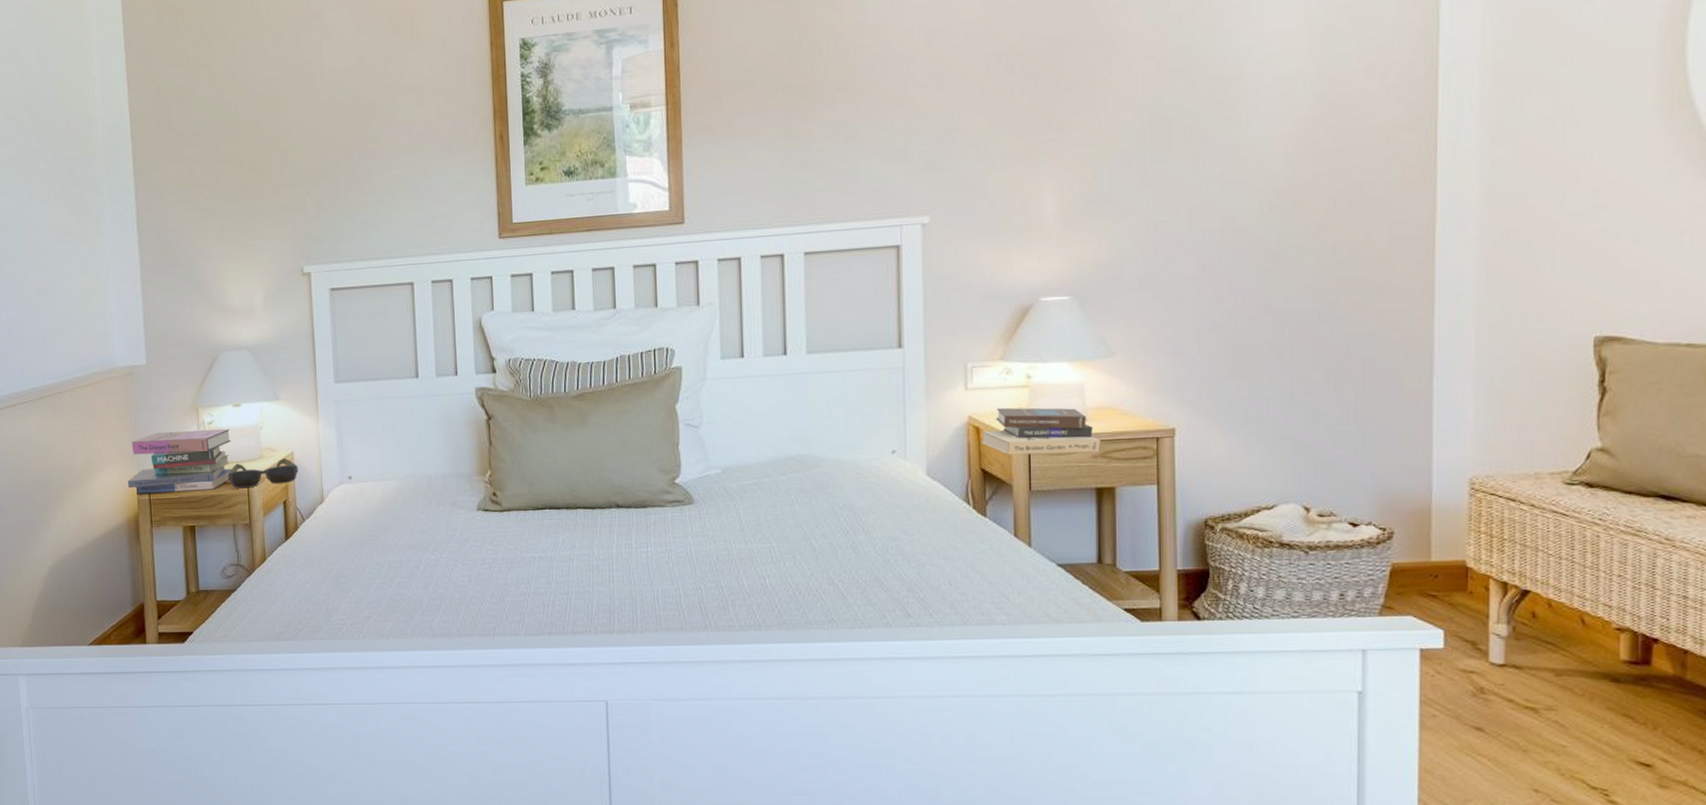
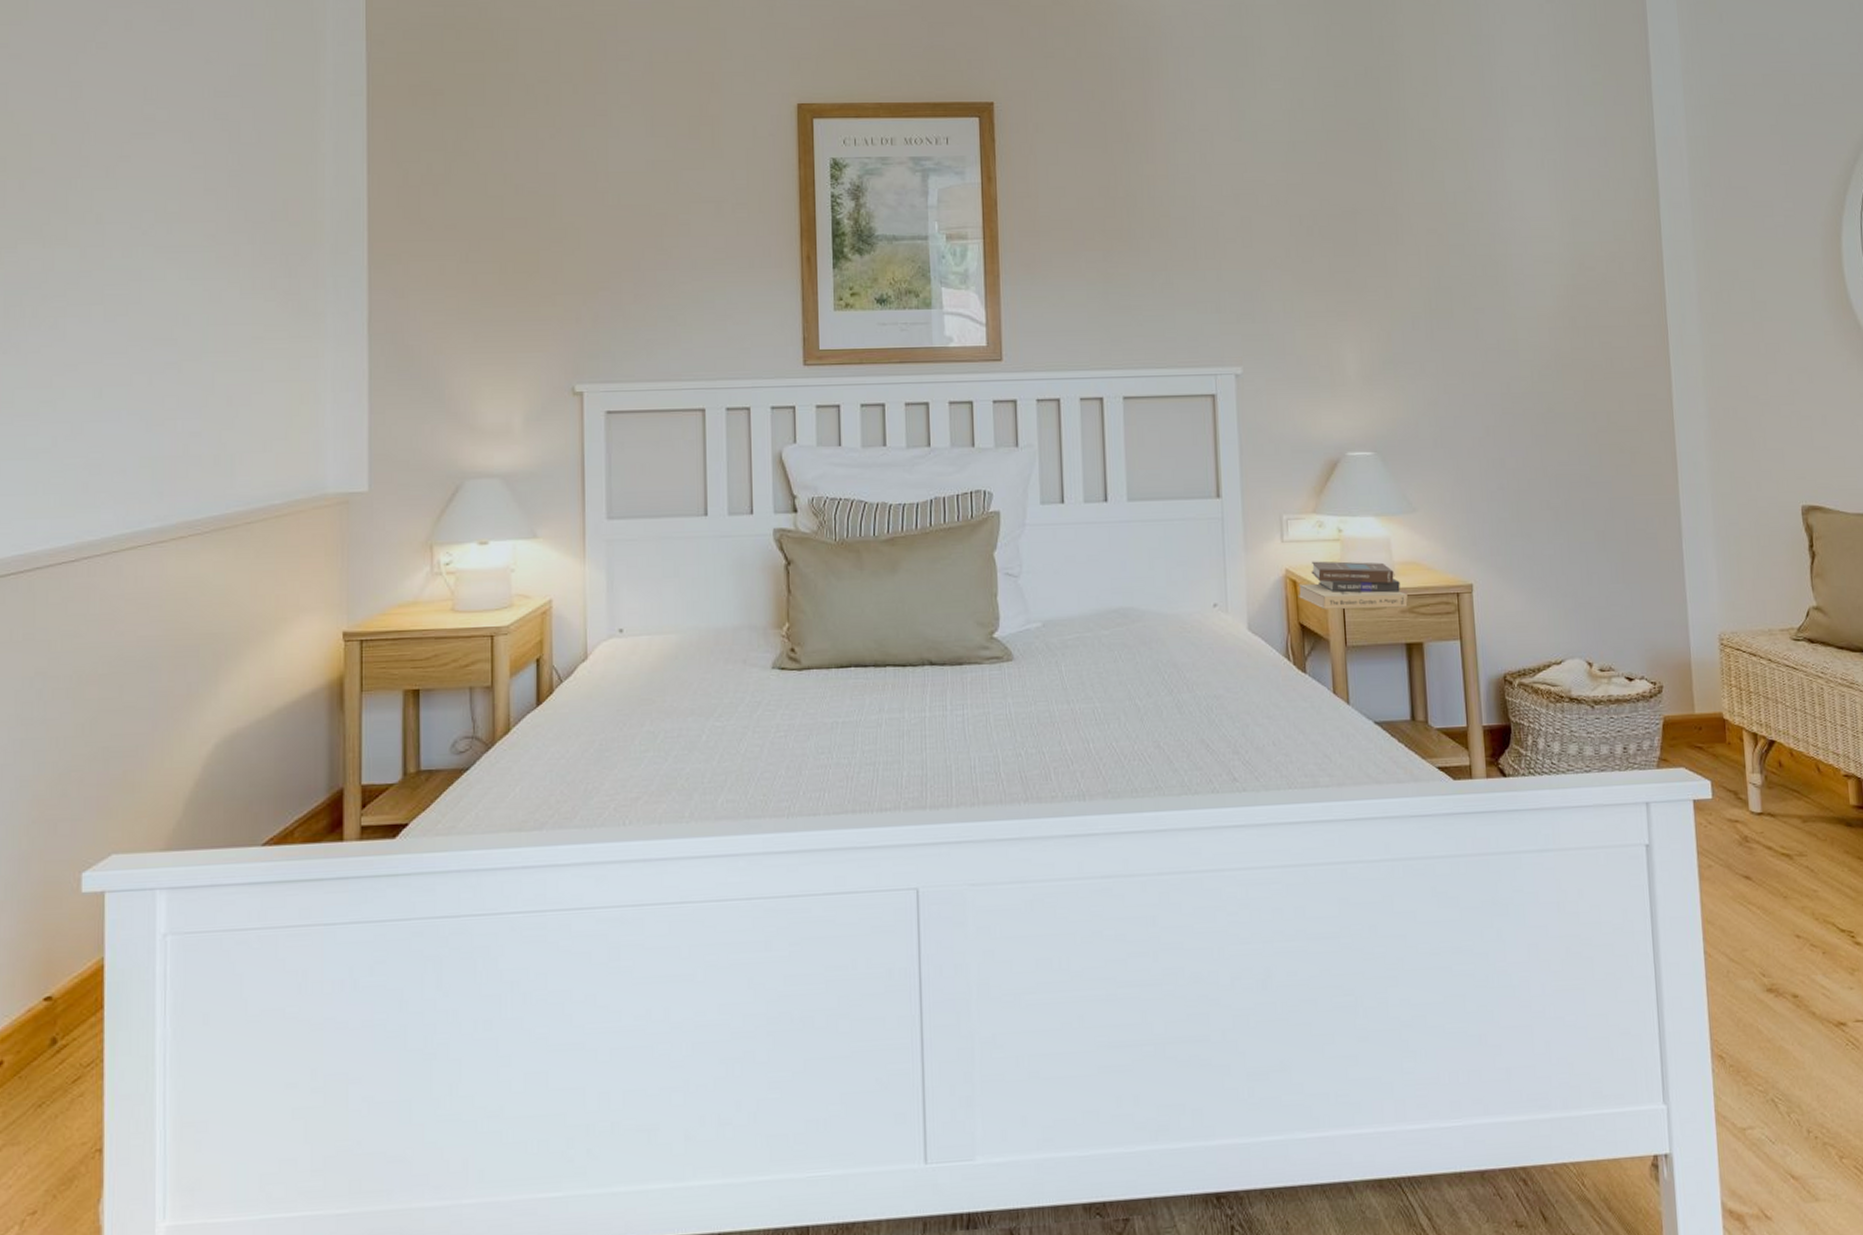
books: present [127,429,232,493] -> none [332,571,474,649]
glasses: present [228,458,298,489] -> none [466,607,557,643]

